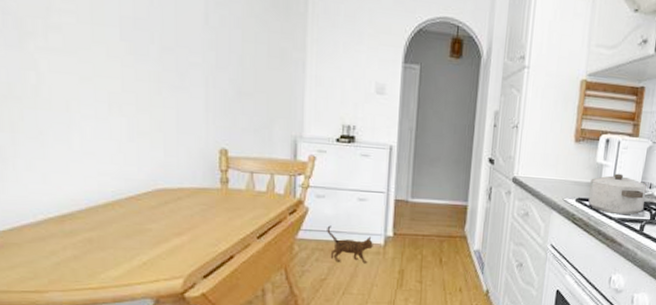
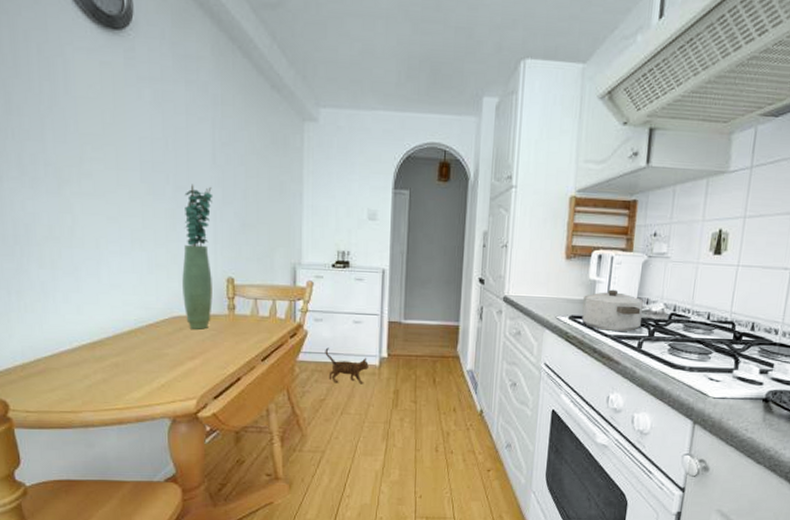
vase: none [168,45,205,204] -> present [182,183,213,330]

